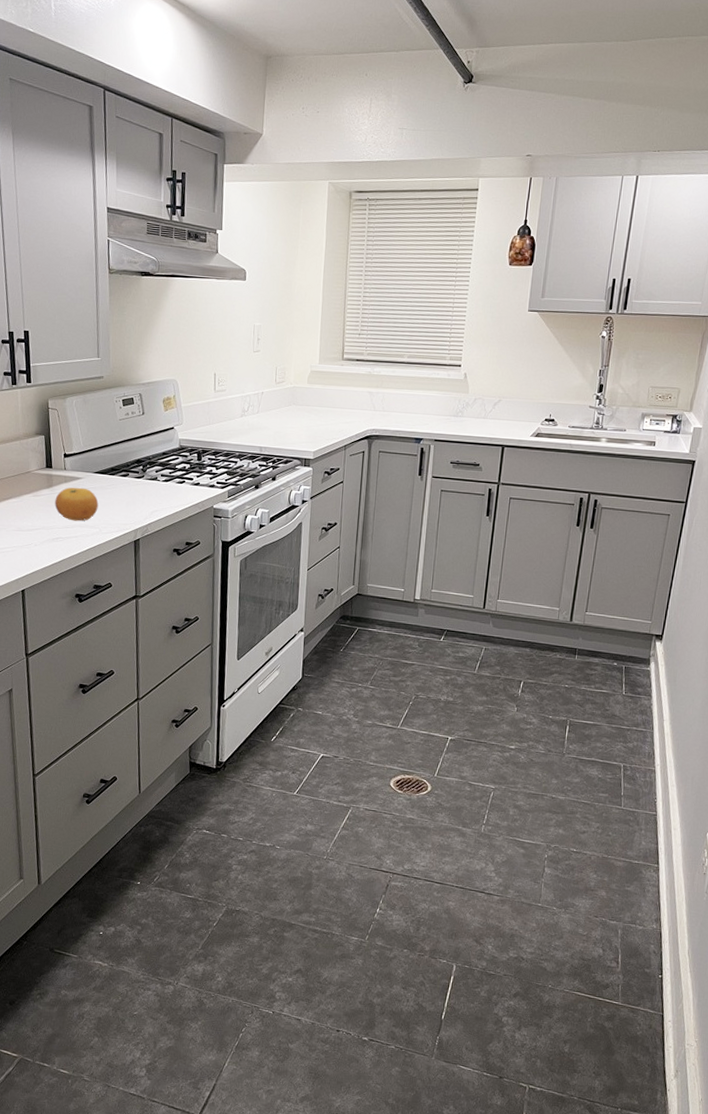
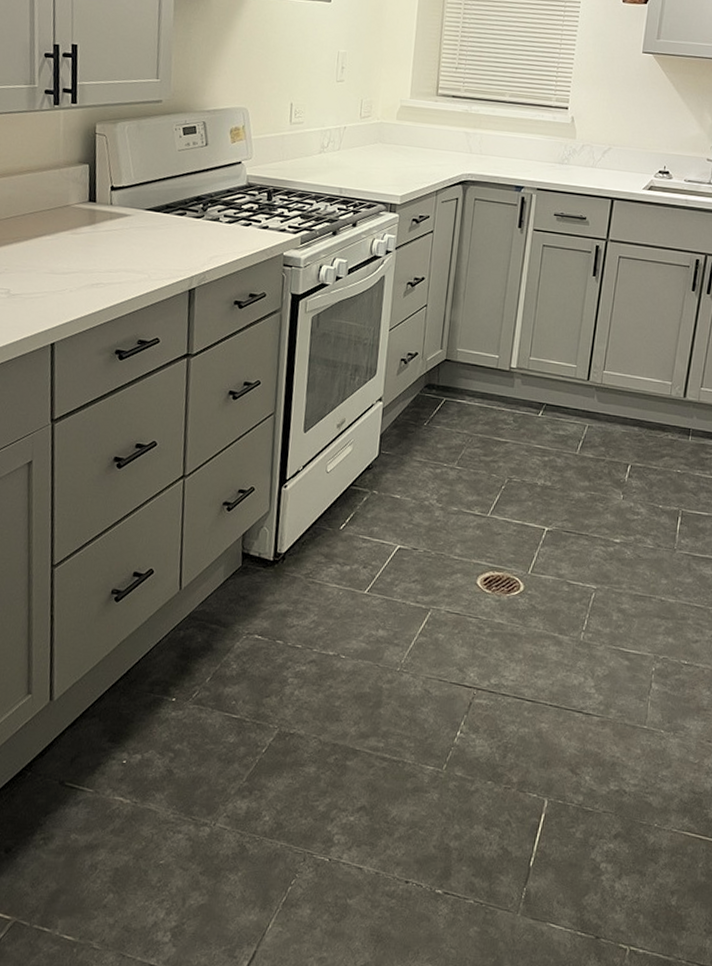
fruit: present [55,487,99,521] -> none [96,225,149,265]

